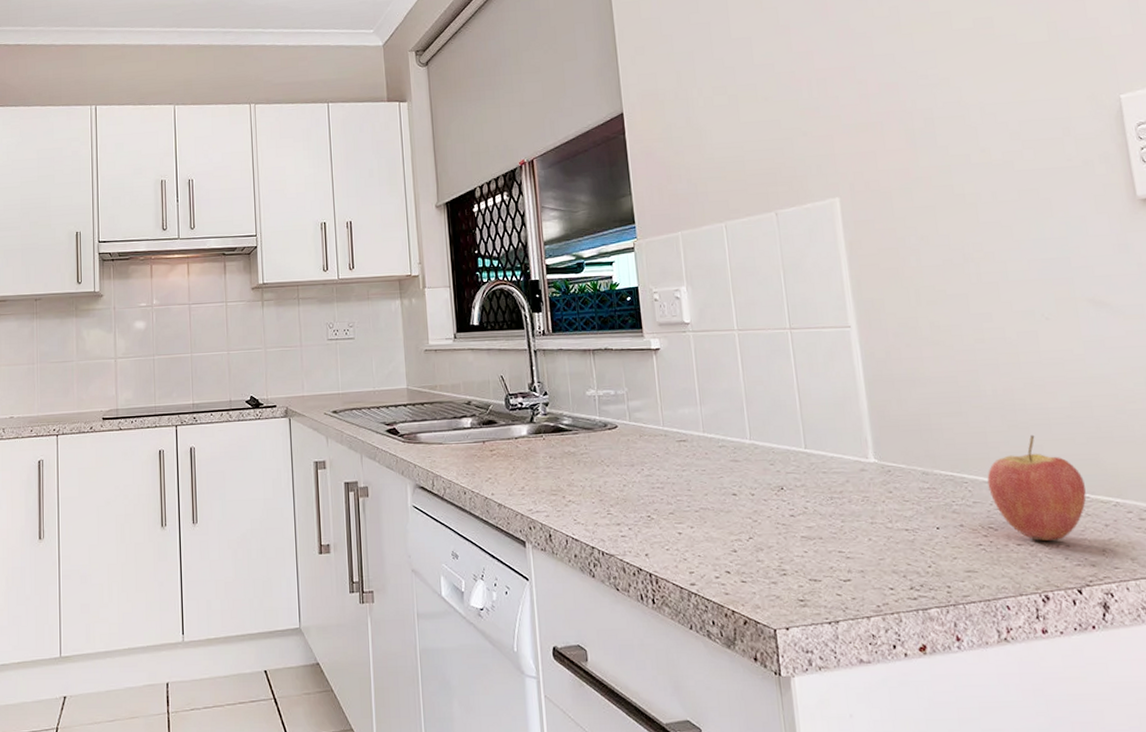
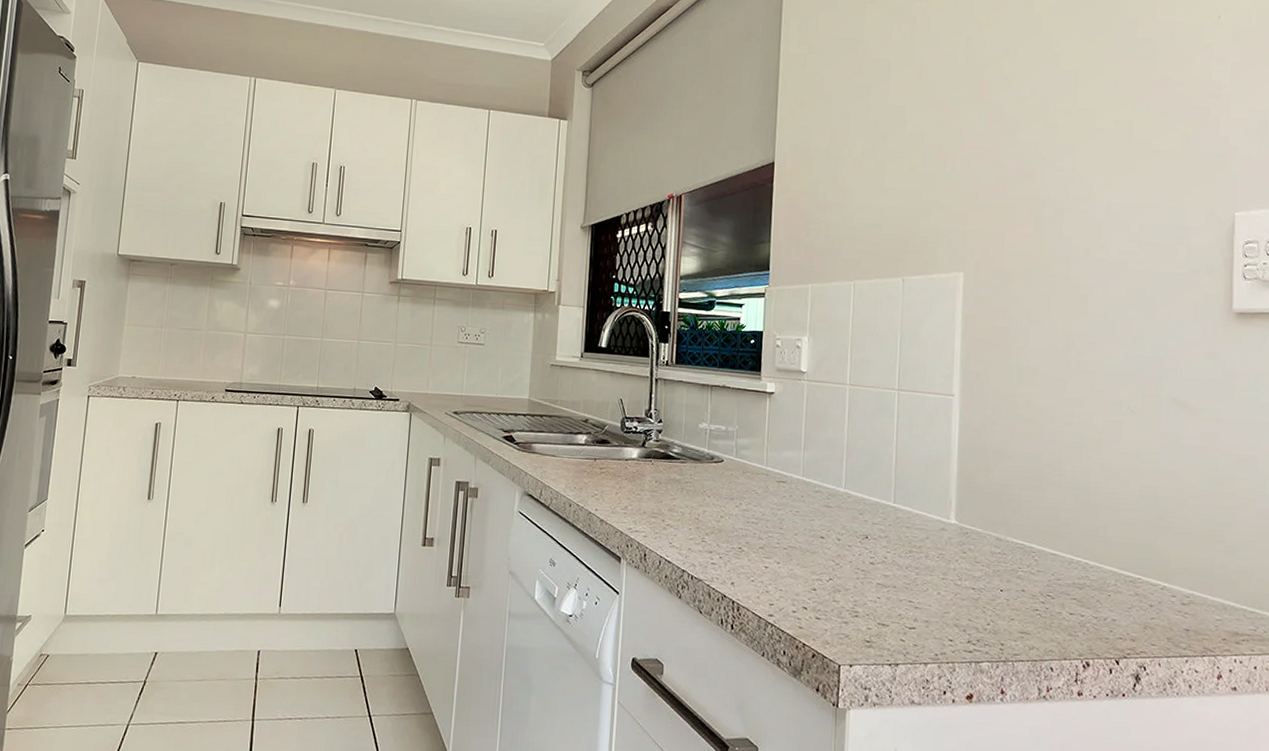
fruit: present [987,434,1087,541] -> none [1053,516,1139,614]

